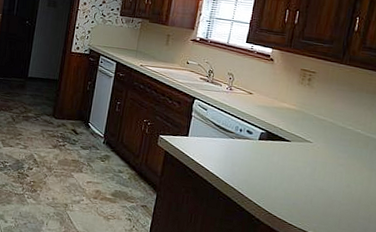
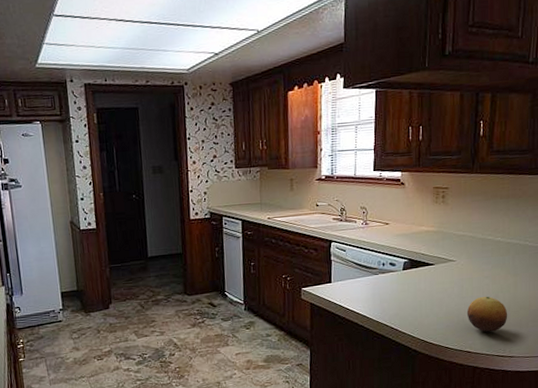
fruit: none [315,182,358,220] -> present [466,296,508,332]

